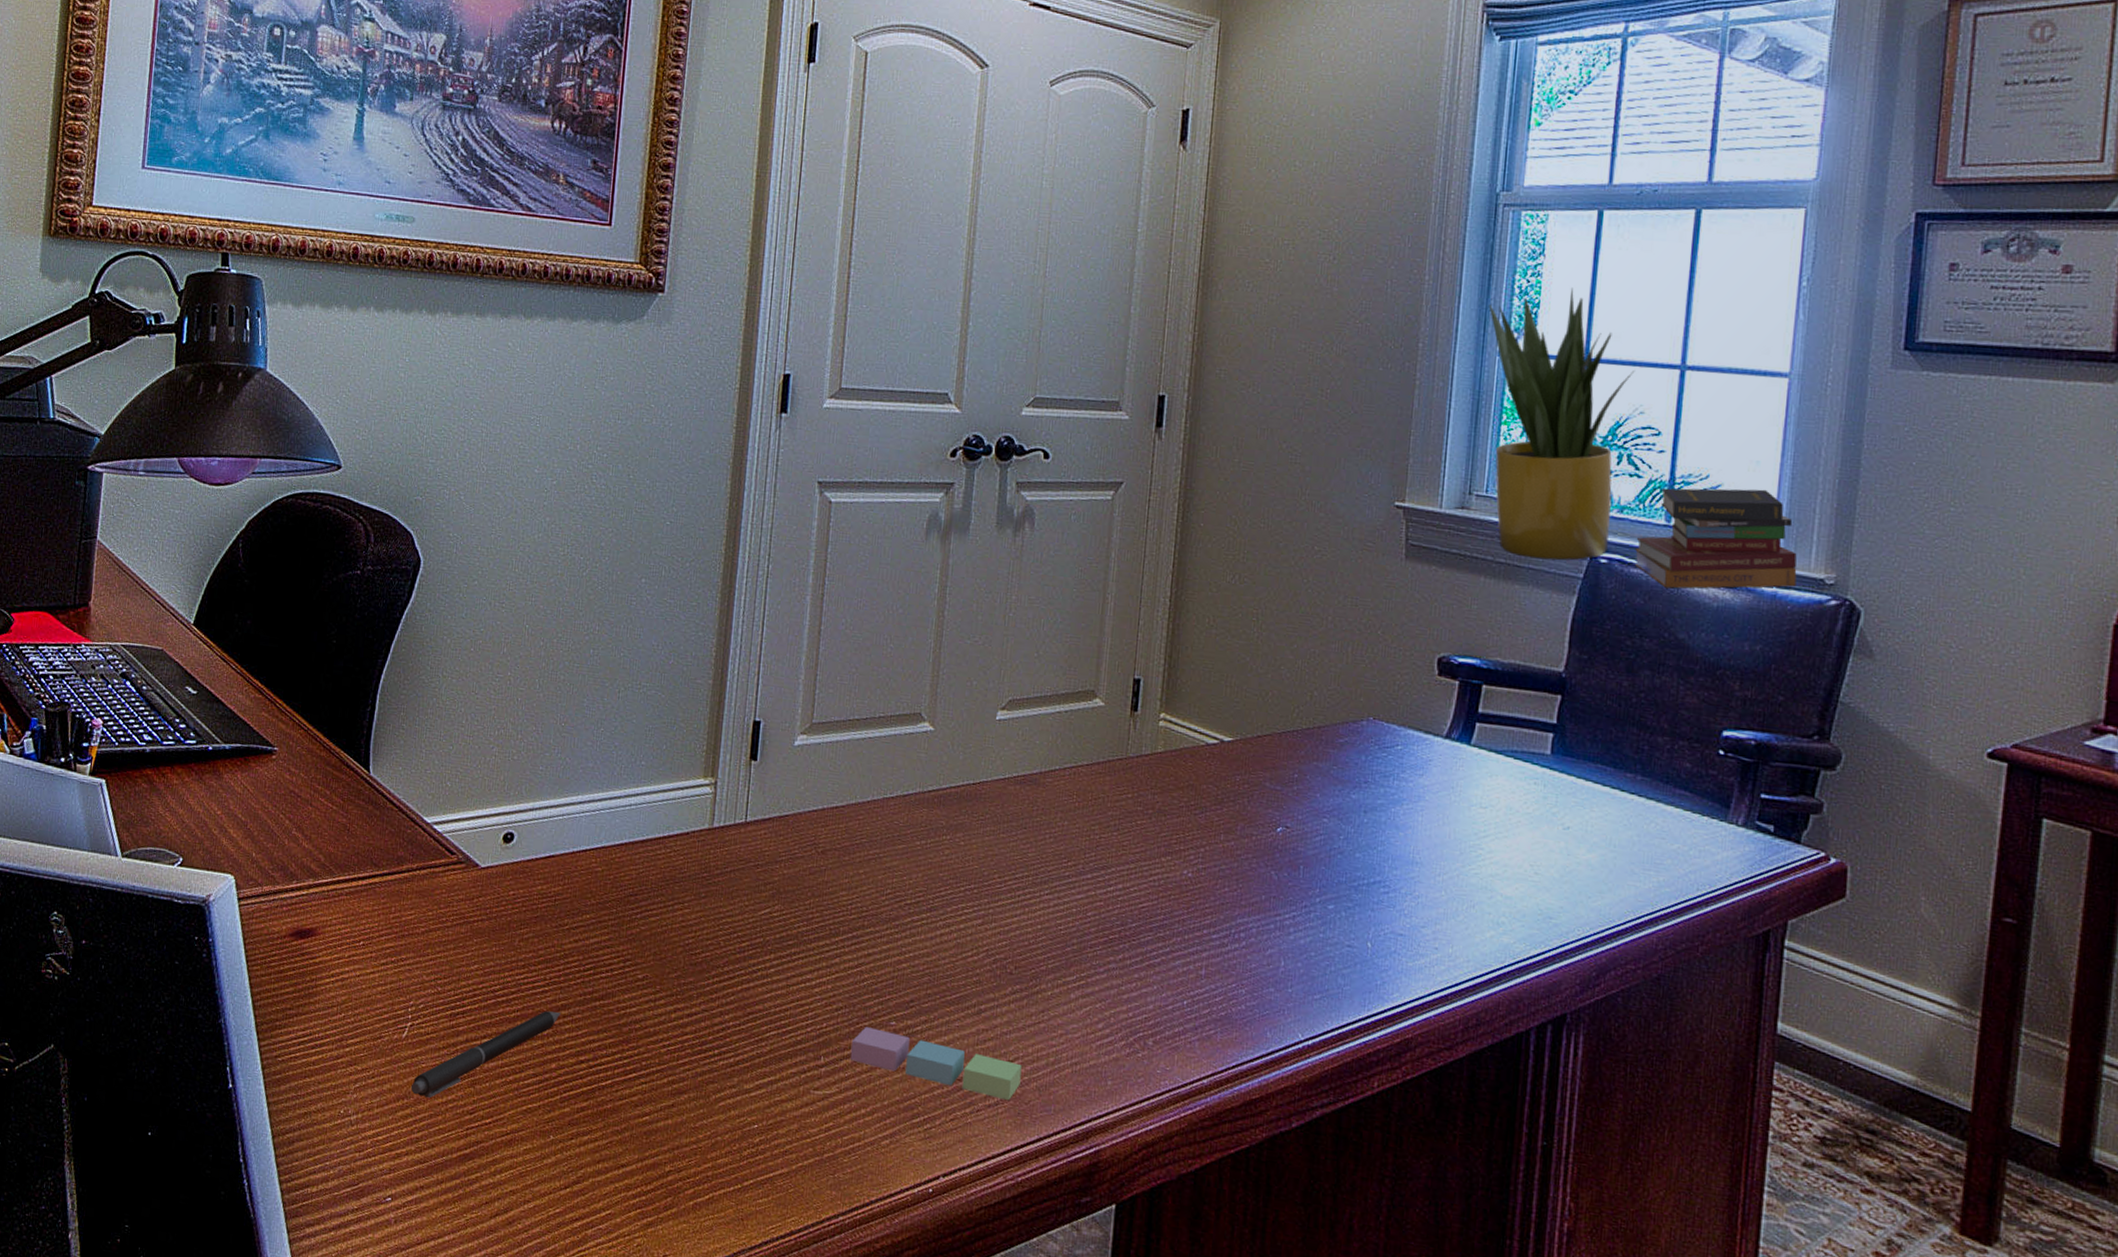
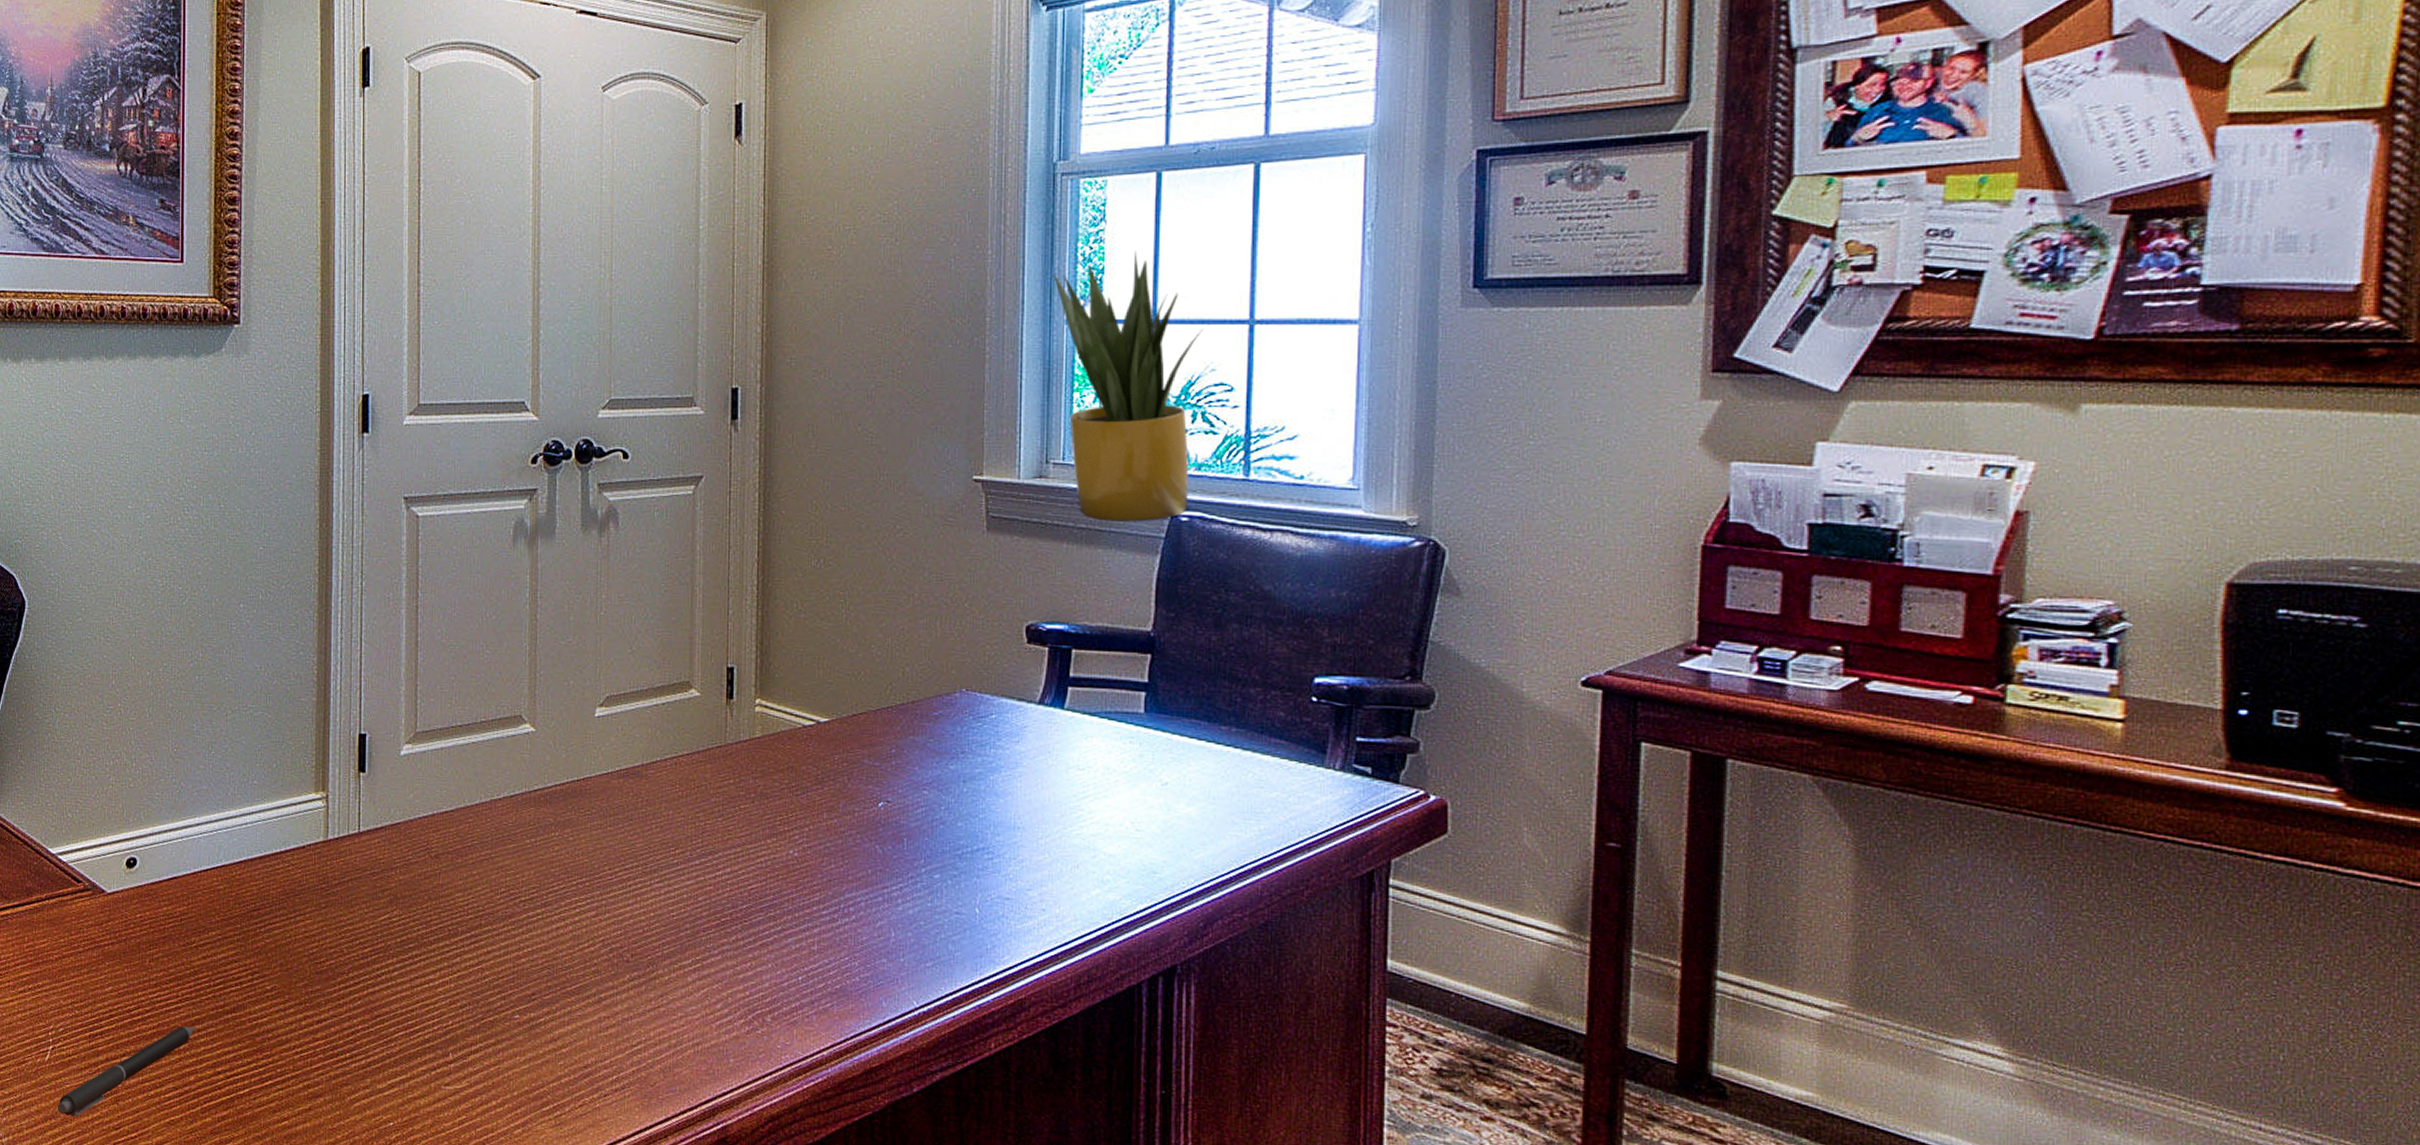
sticky notes: present [850,1027,1022,1101] -> none [477,1022,645,1084]
books: present [1634,488,1797,589] -> none [1215,437,1379,541]

